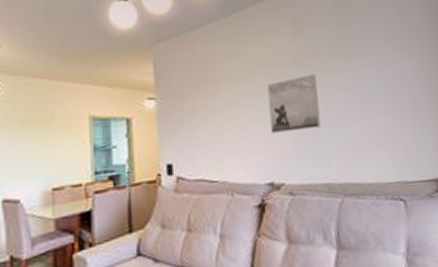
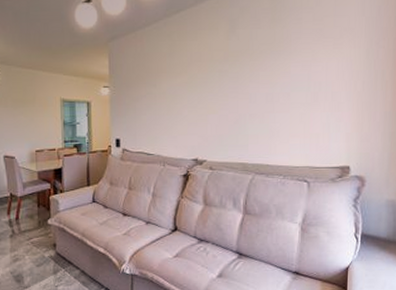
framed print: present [267,74,322,134] -> none [200,69,244,120]

